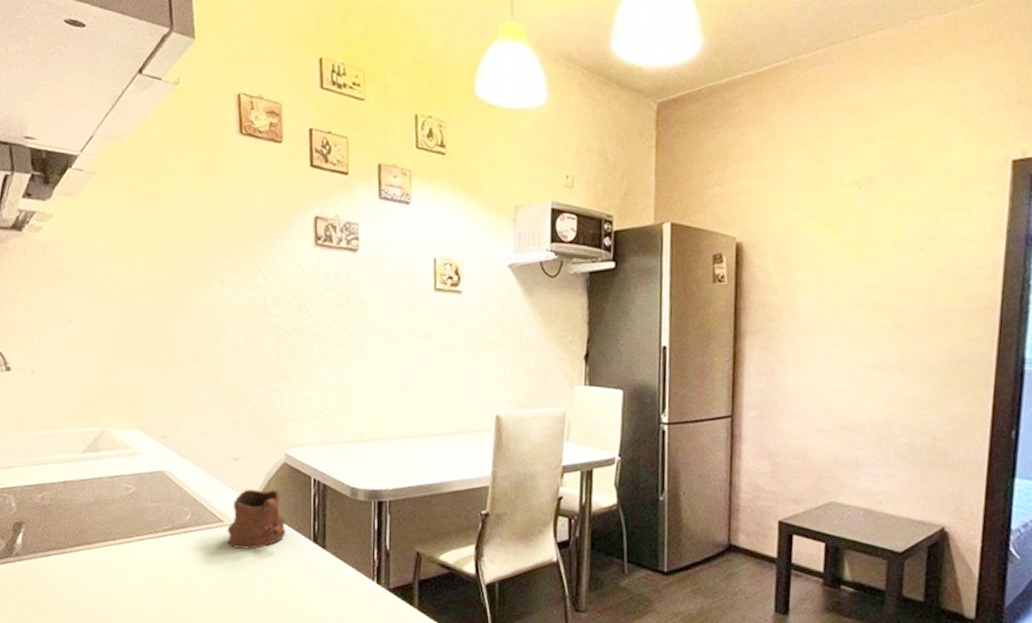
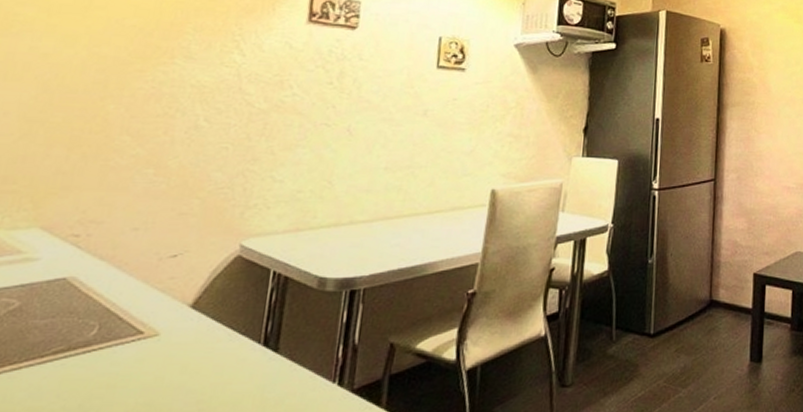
mug: present [227,489,286,550] -> none [145,288,230,364]

